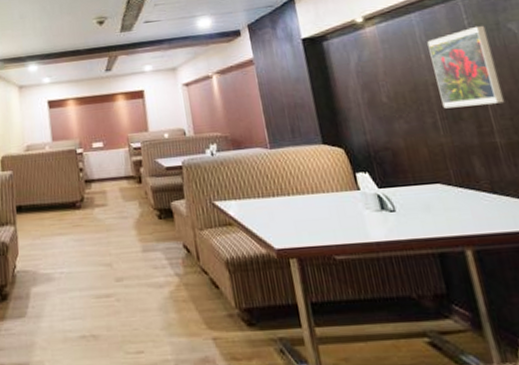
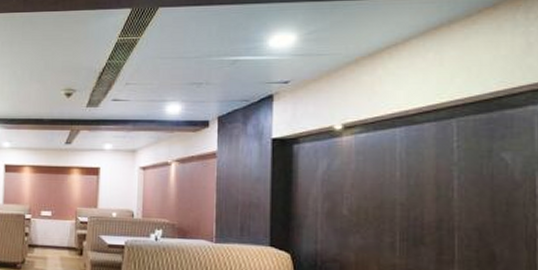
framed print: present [427,25,505,109] -> none [406,150,475,234]

